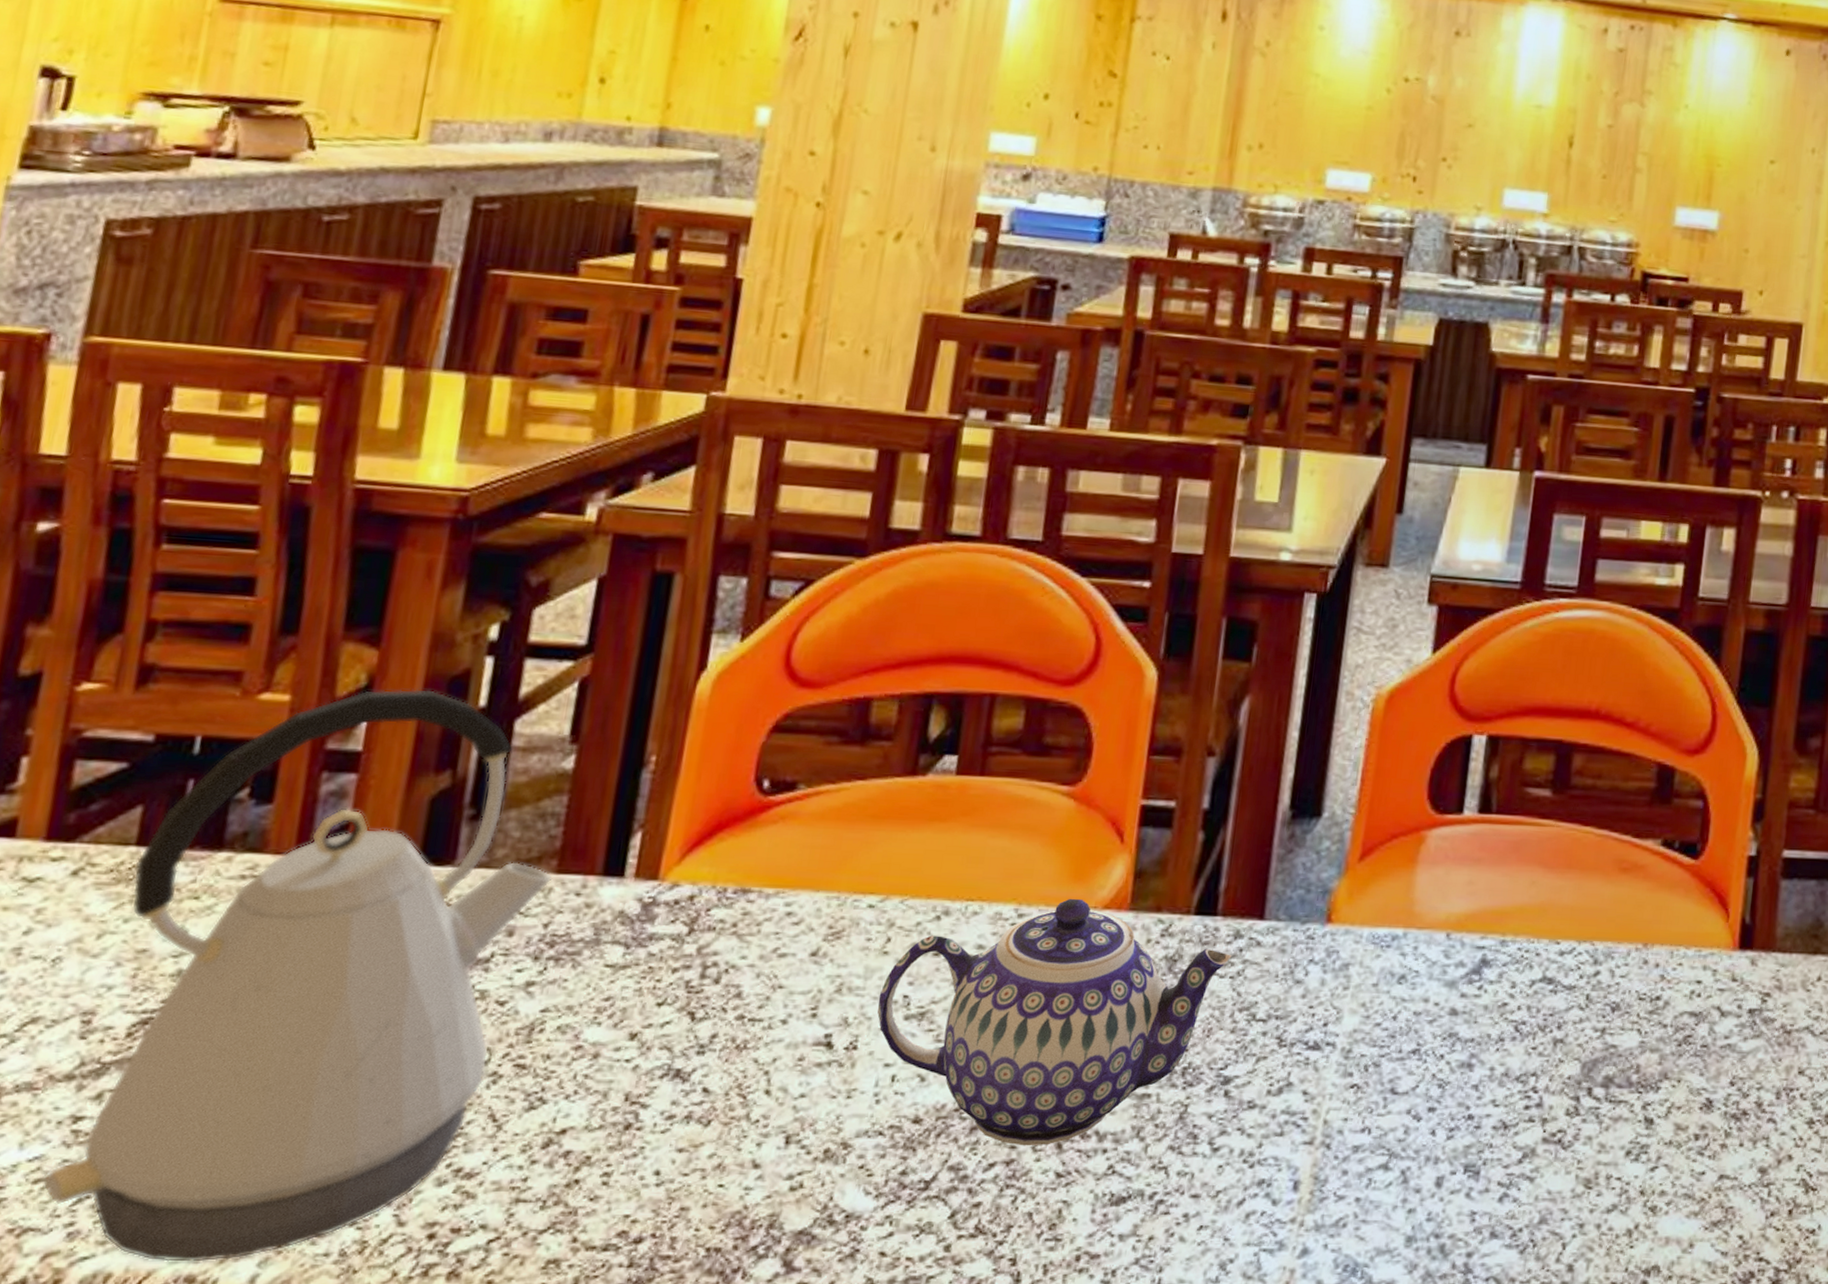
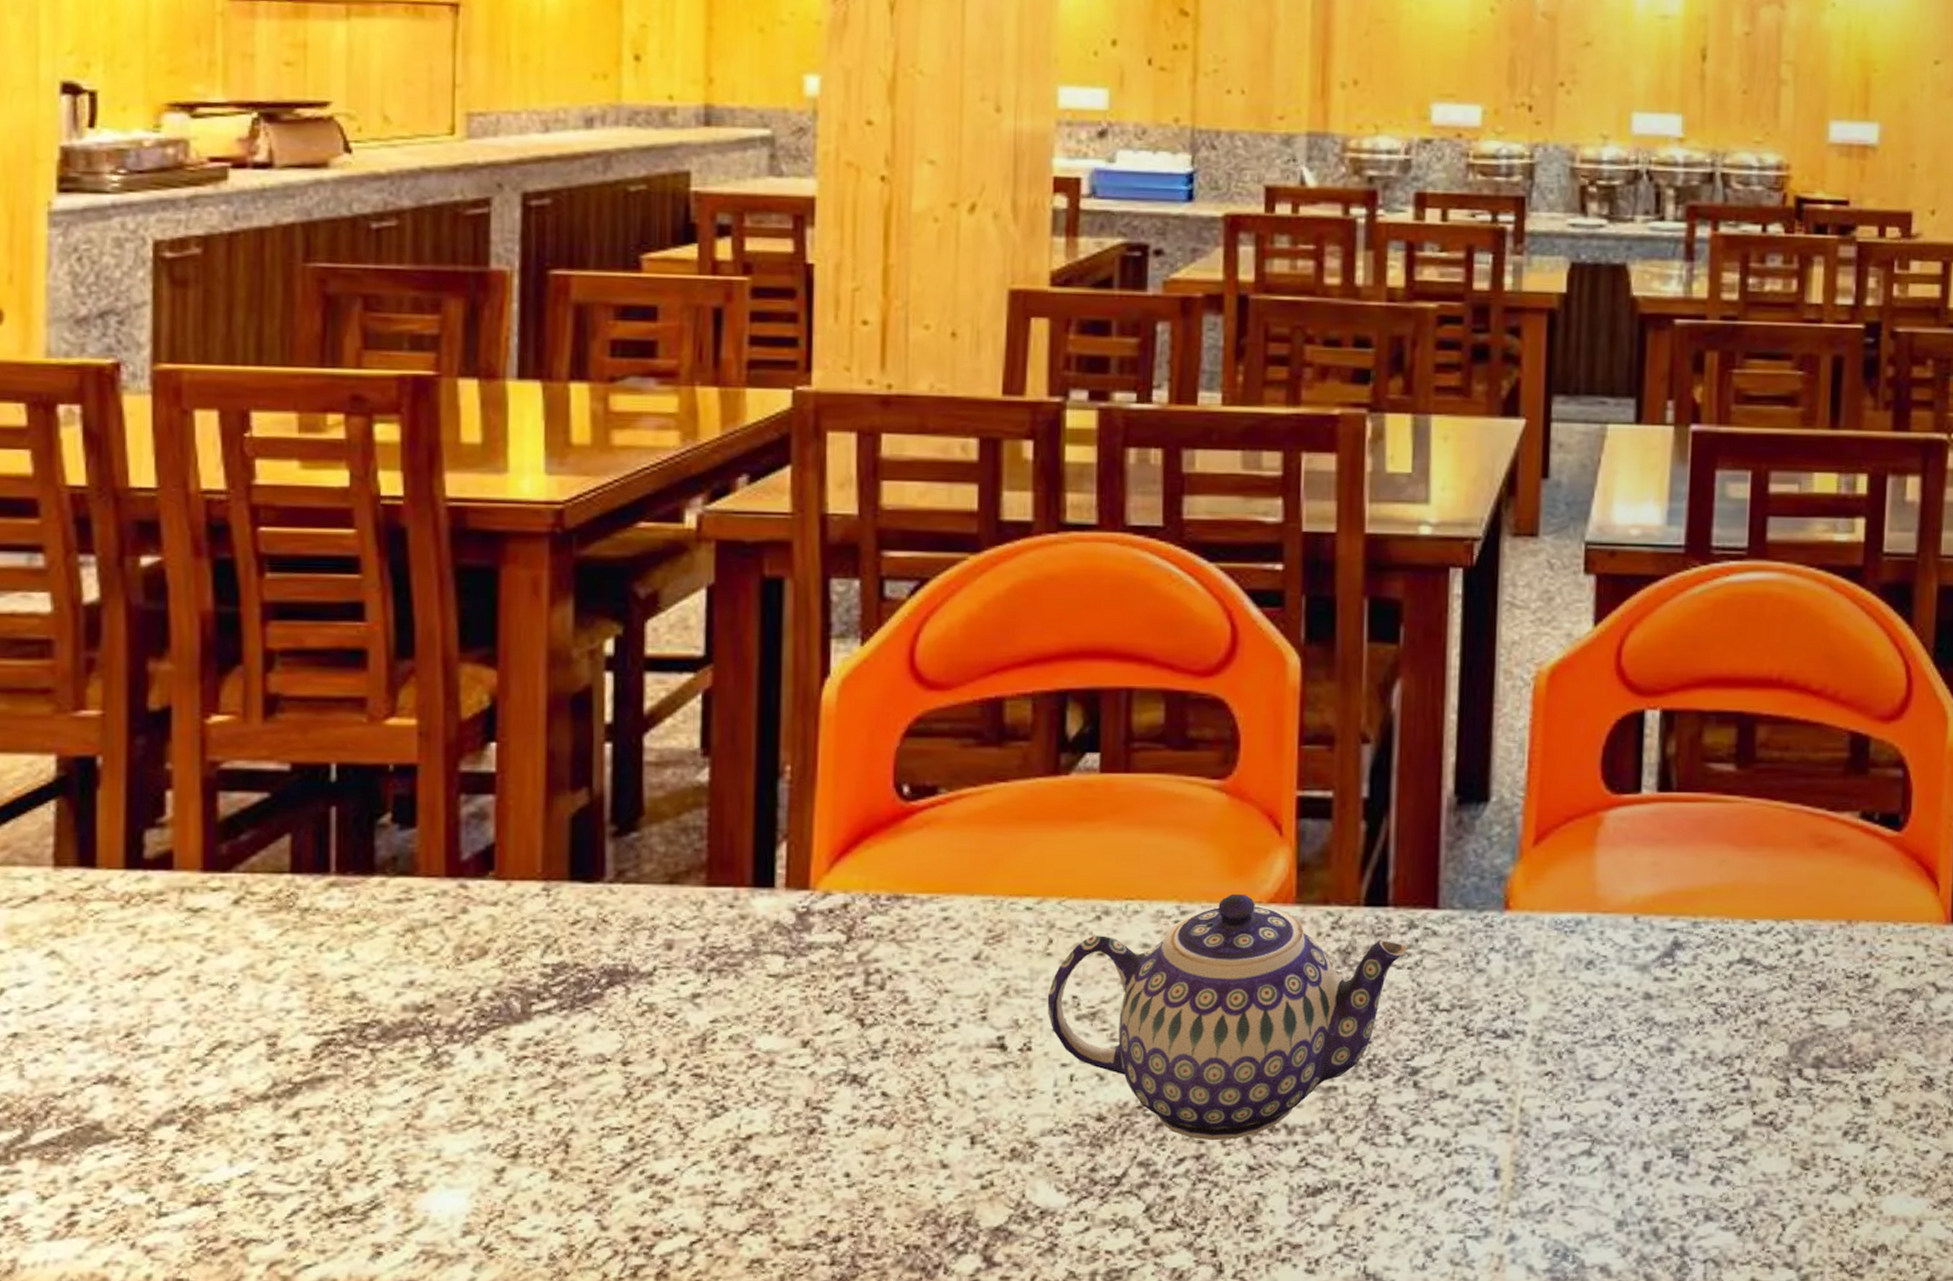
kettle: present [43,688,553,1263] -> none [257,707,704,1269]

